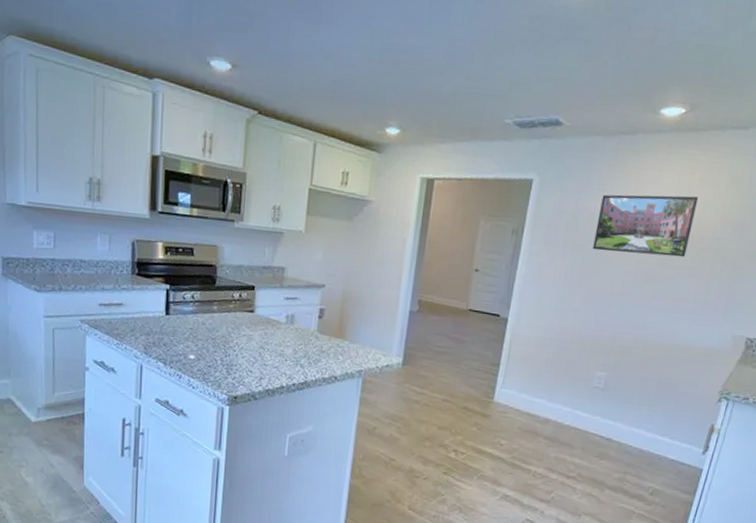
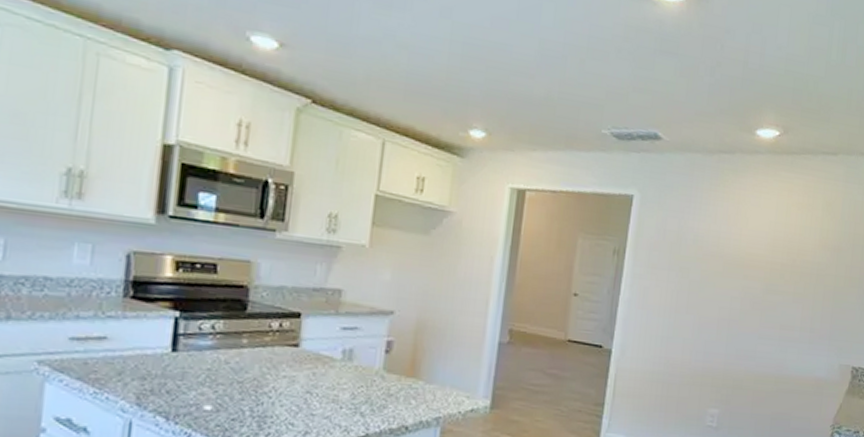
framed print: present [592,194,699,258] -> none [698,214,798,283]

